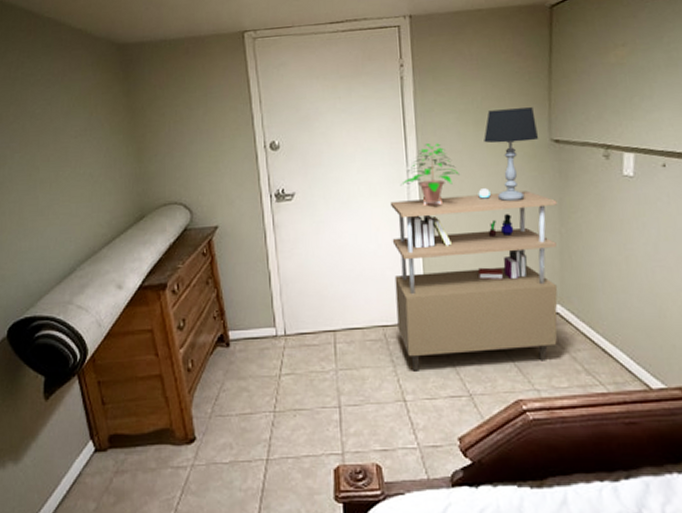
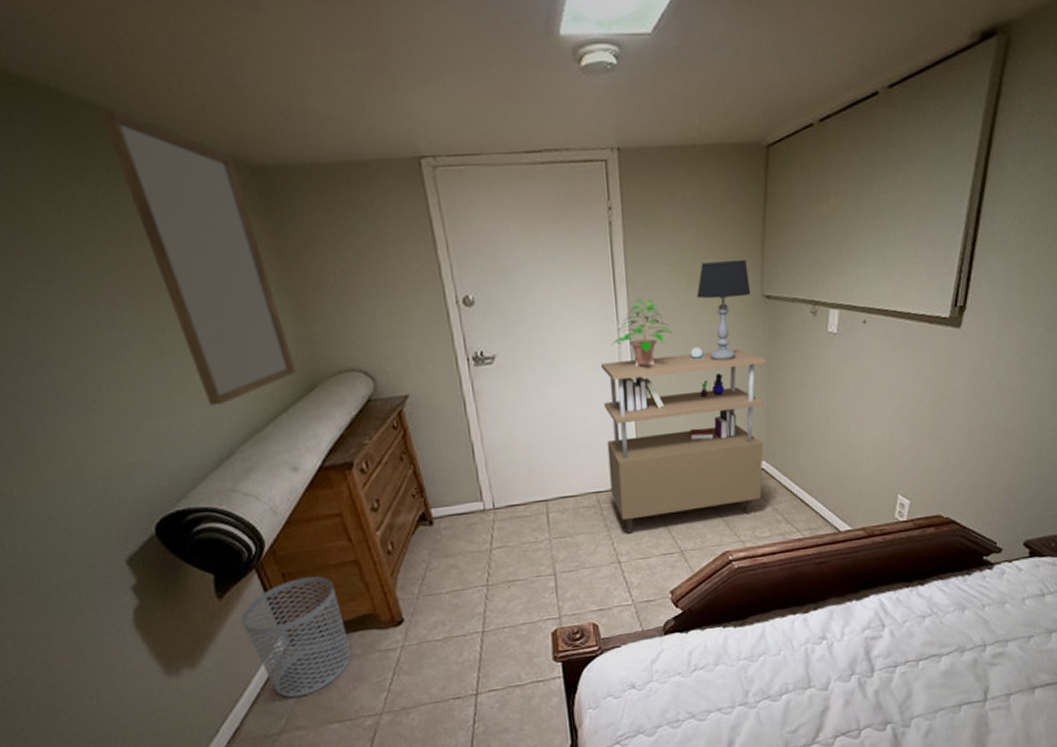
home mirror: none [22,10,131,231] -> present [100,110,297,406]
waste bin: none [60,387,147,505] -> present [241,576,352,698]

